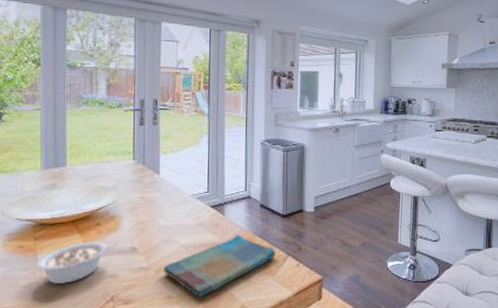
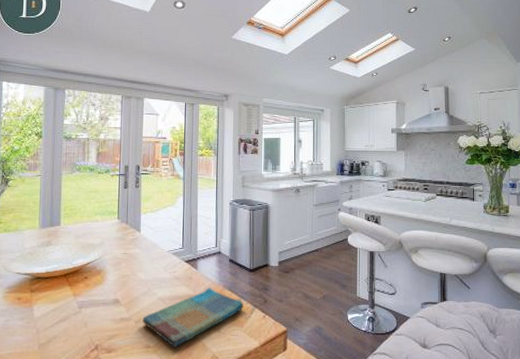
legume: present [37,242,118,285] -> none [32,294,103,334]

